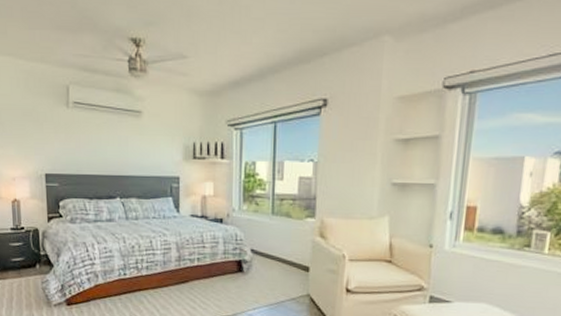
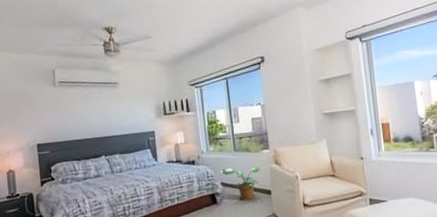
potted plant: none [251,232,301,275] -> present [220,166,260,201]

